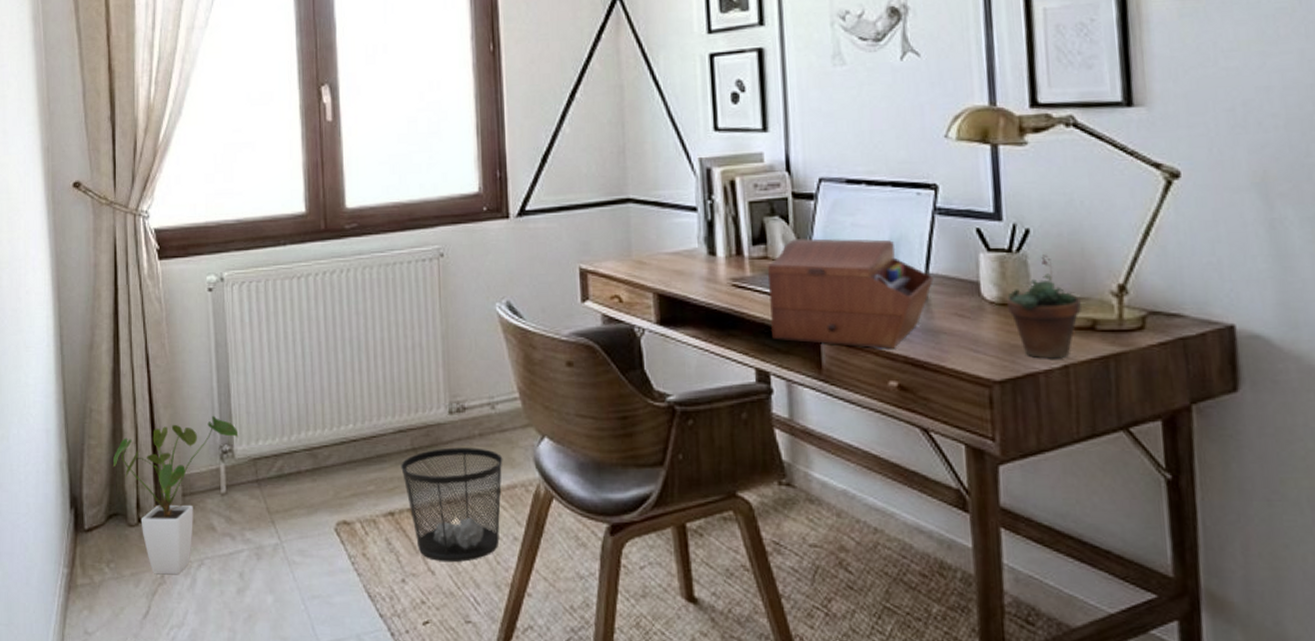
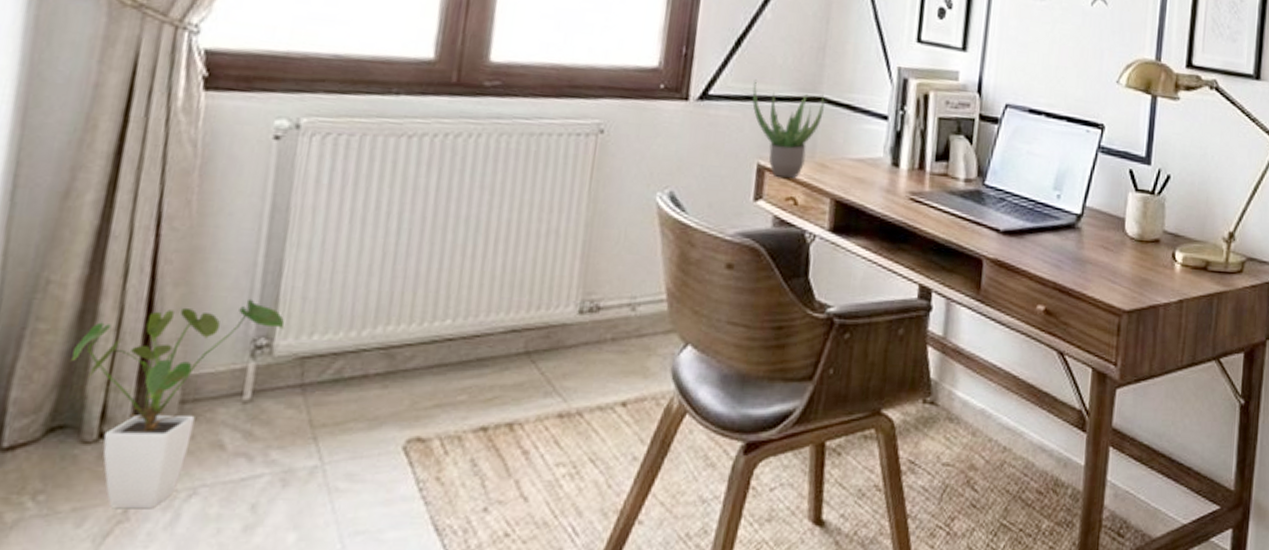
waste bin: present [400,447,503,562] -> none [505,352,636,486]
potted plant: none [564,190,633,278] -> present [752,79,825,178]
sewing box: present [767,237,934,349] -> none [939,159,1089,275]
succulent plant: present [1006,254,1081,359] -> none [1143,199,1200,294]

